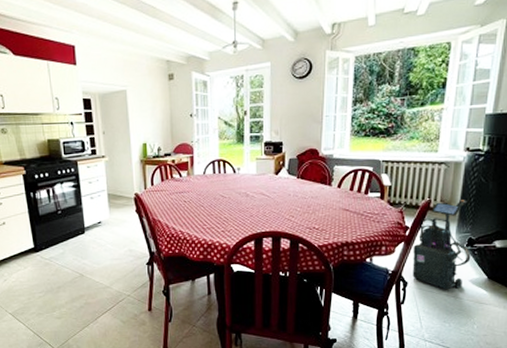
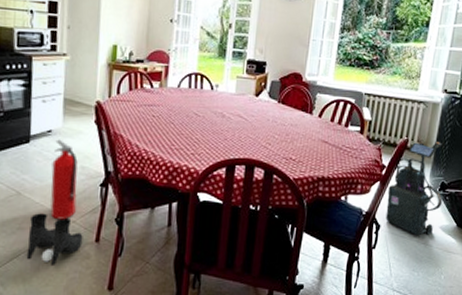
boots: none [94,290,138,331] -> present [26,213,83,265]
fire extinguisher: none [105,228,129,295] -> present [50,139,78,220]

